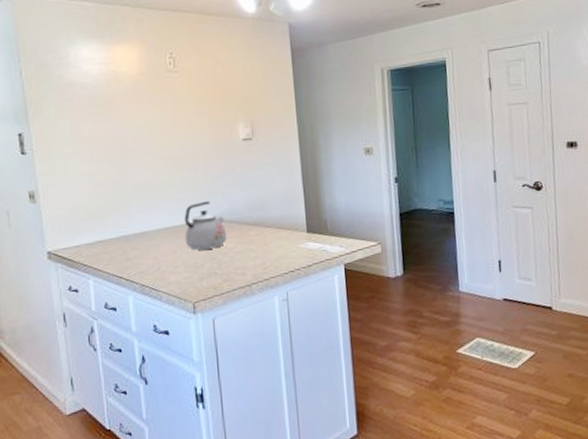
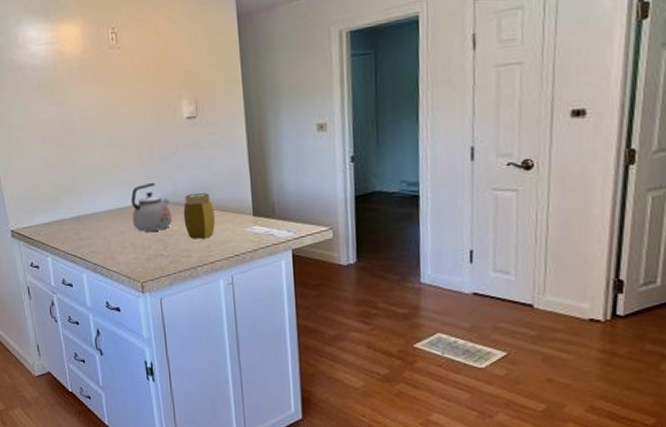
jar: none [238,211,270,257] -> present [183,193,215,239]

